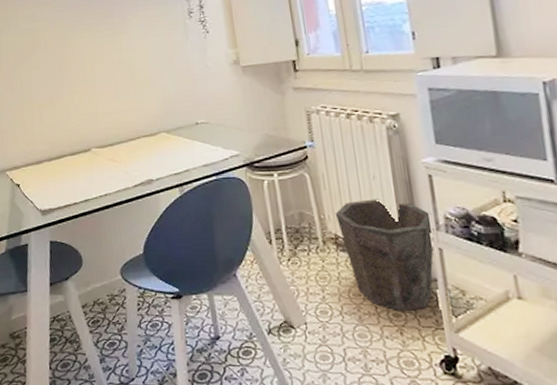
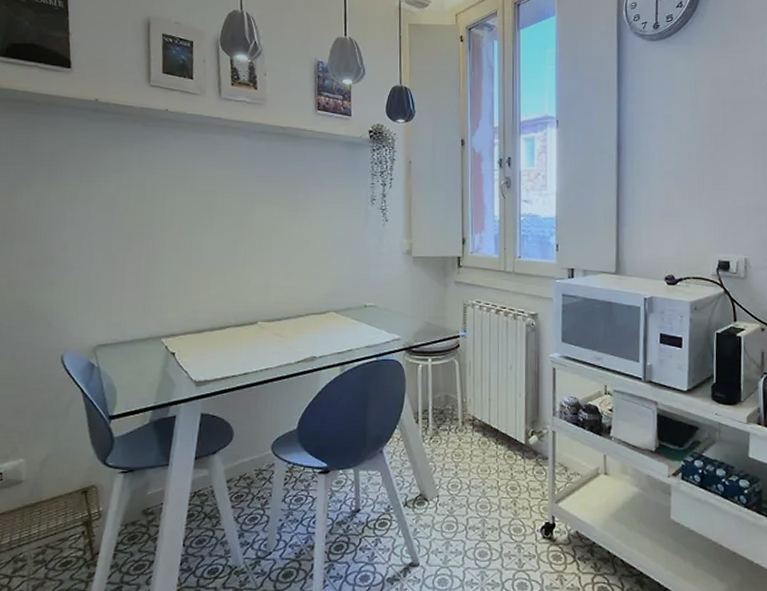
waste bin: present [335,198,435,312] -> none [475,386,551,486]

